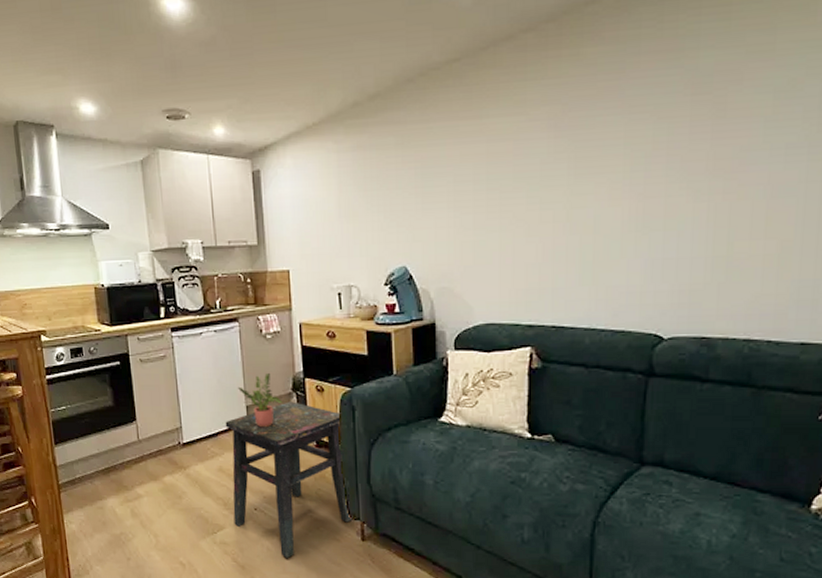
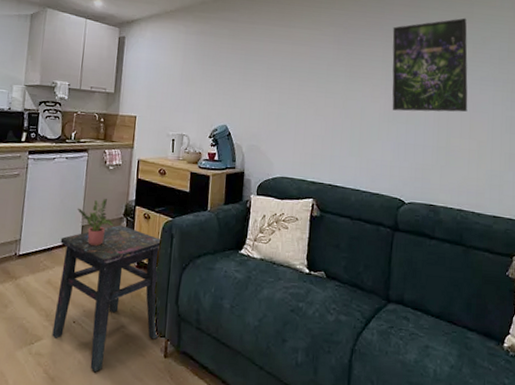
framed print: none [639,53,765,214] -> present [392,18,468,112]

